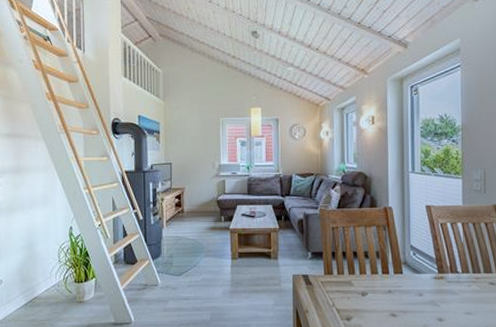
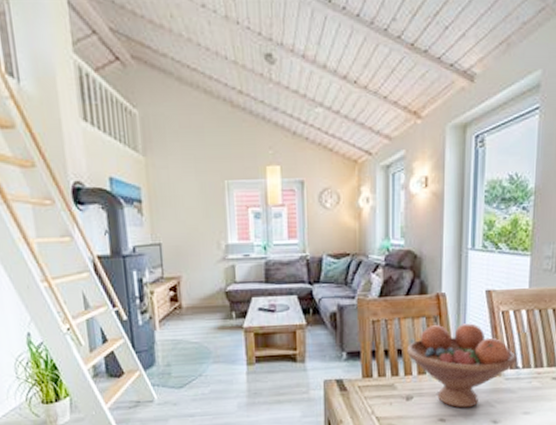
fruit bowl: none [361,232,457,306] -> present [407,323,517,408]

